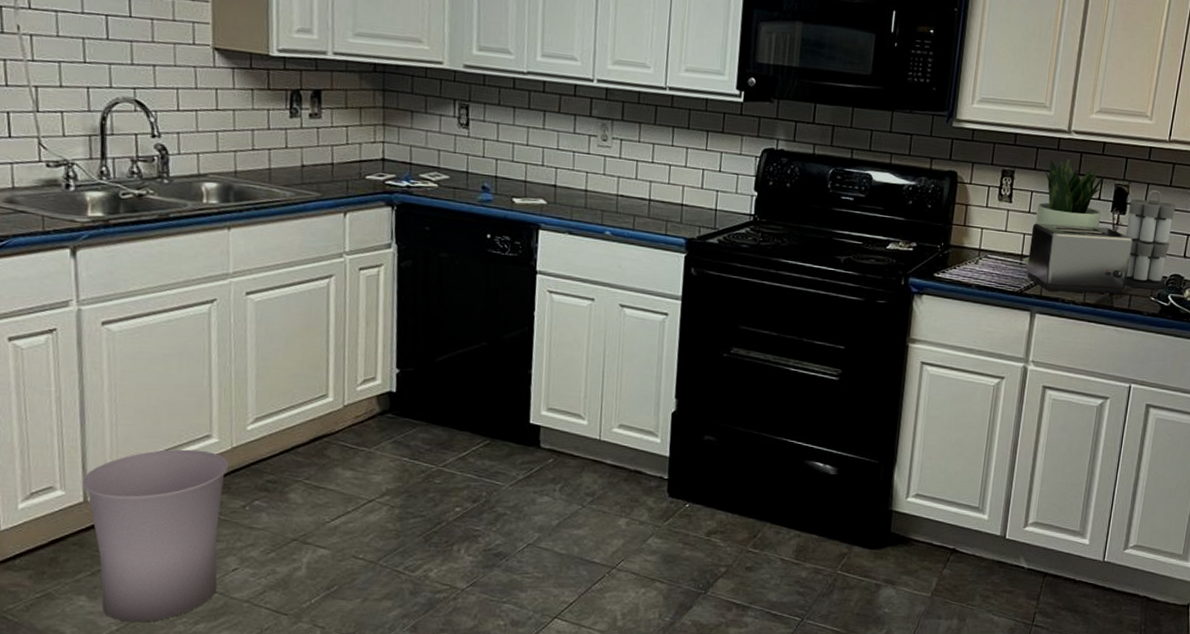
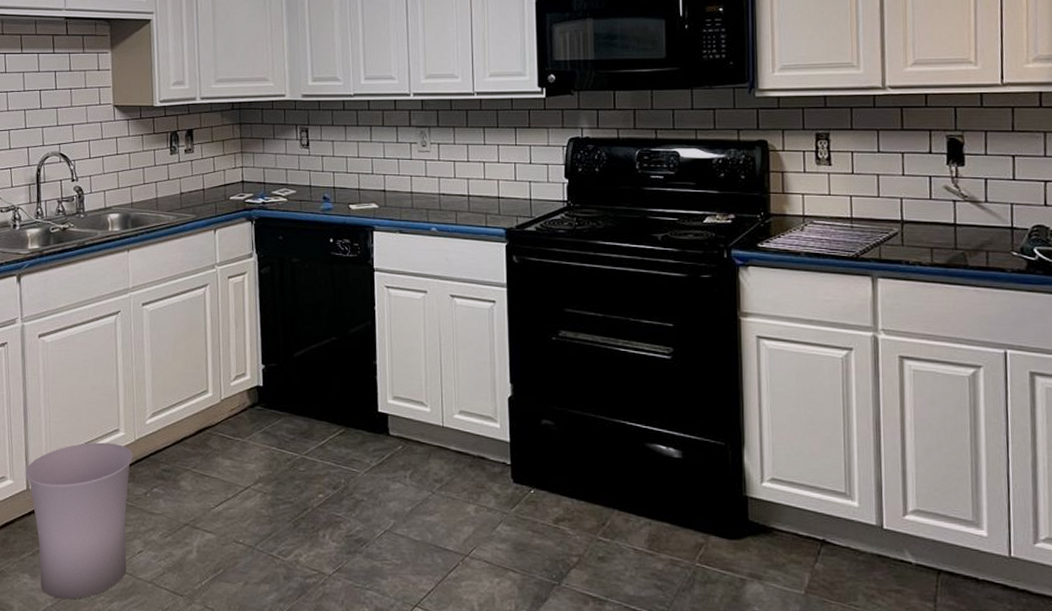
planter: present [1022,158,1108,268] -> none [853,115,936,231]
toaster: present [1027,223,1133,295] -> none [858,181,980,253]
spice rack: present [1125,189,1176,290] -> none [967,137,1029,244]

